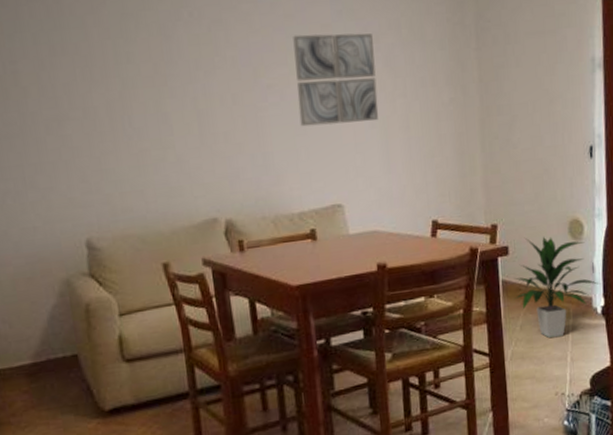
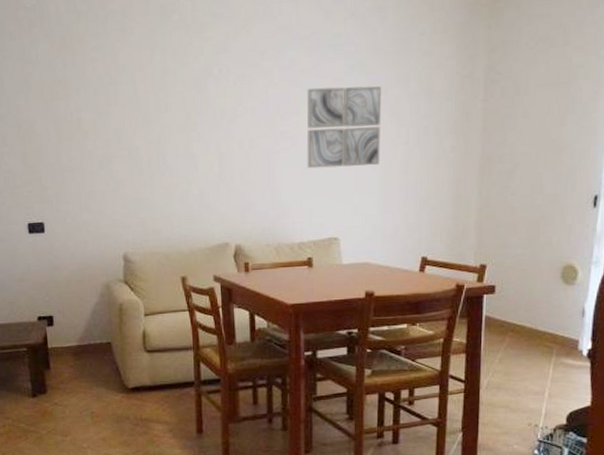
indoor plant: present [513,236,601,339] -> none [495,278,590,374]

